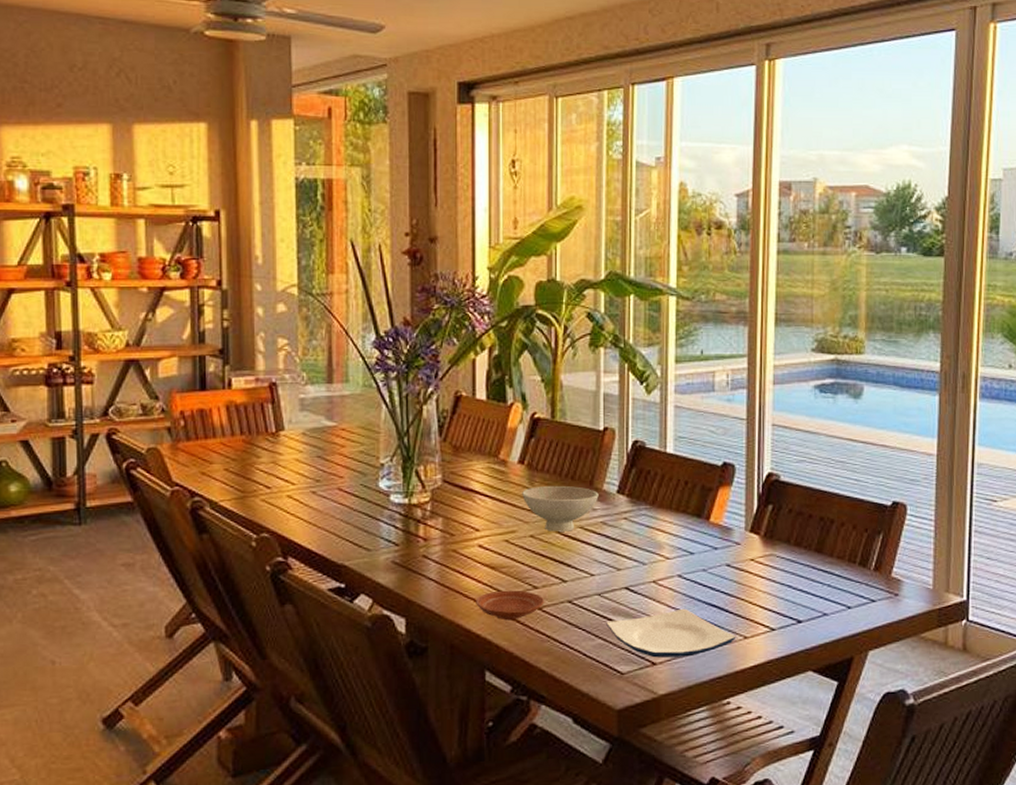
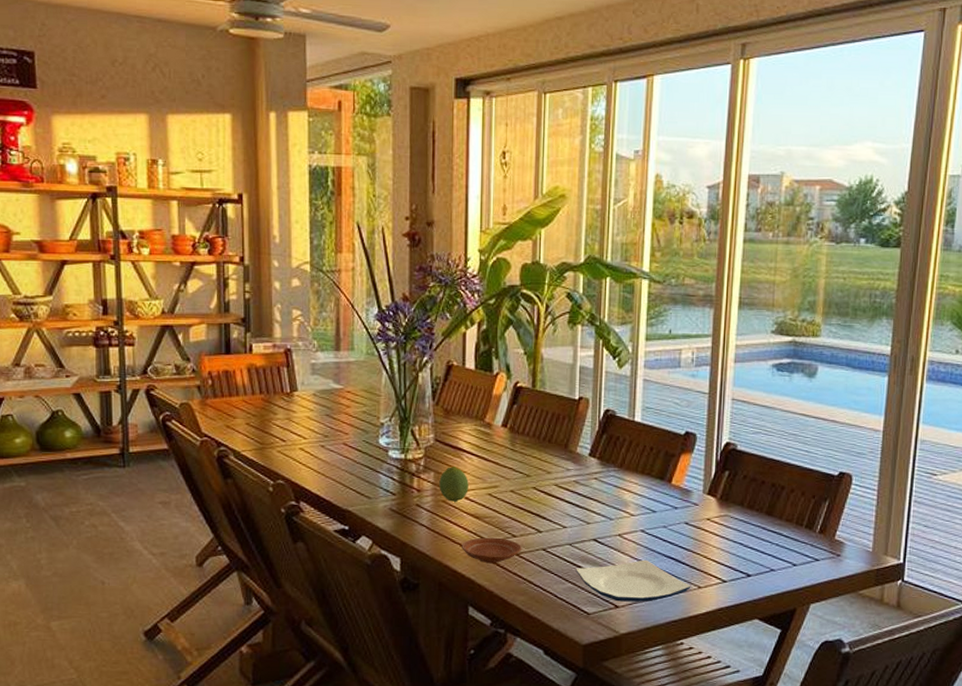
fruit: none [449,511,482,552] -> present [439,467,469,503]
bowl: present [522,485,599,532] -> none [504,447,573,488]

